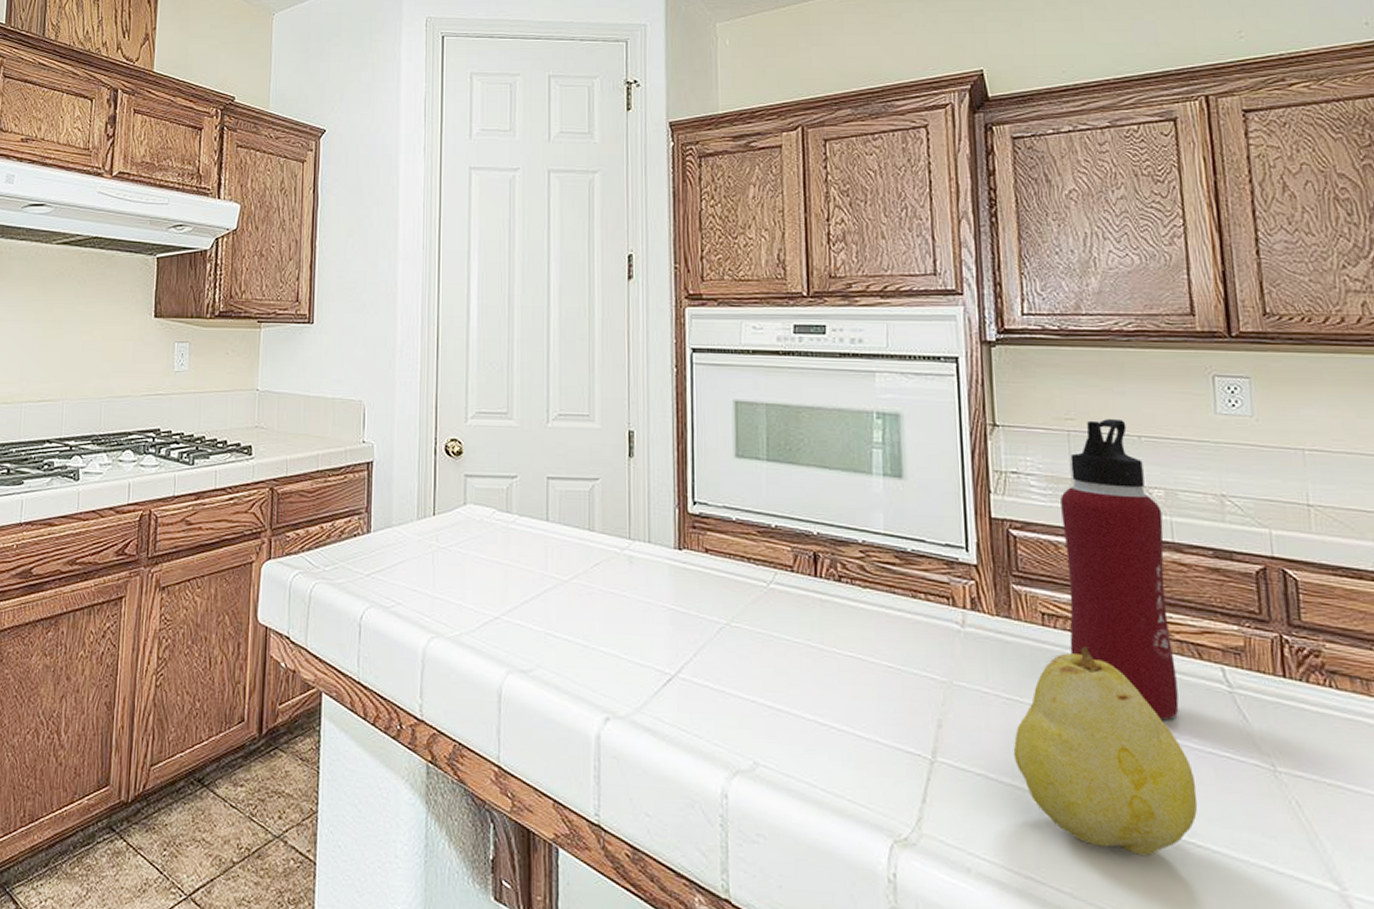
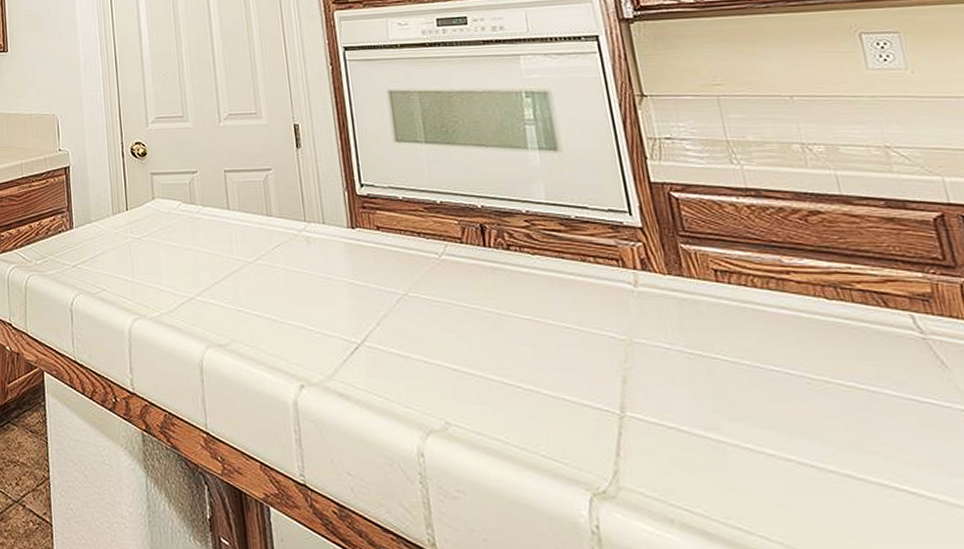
fruit: present [1013,646,1198,856] -> none [702,300,906,503]
water bottle: present [1060,419,1179,720] -> none [718,82,871,368]

